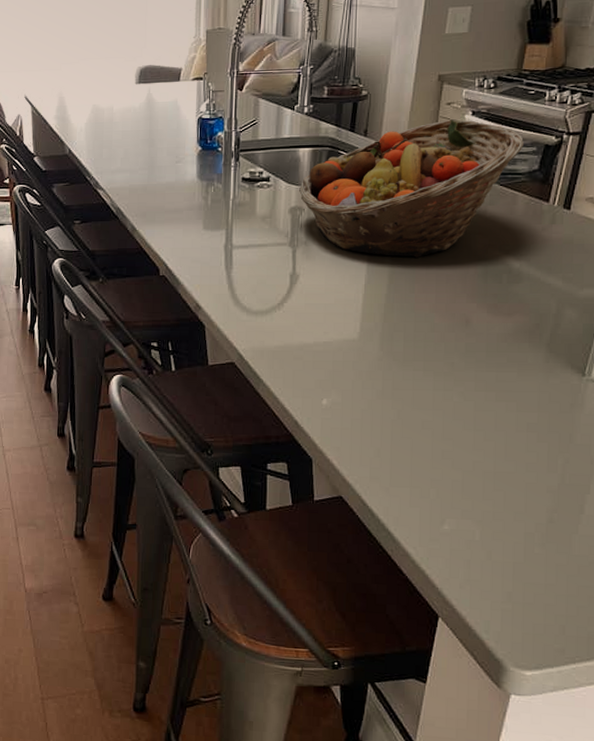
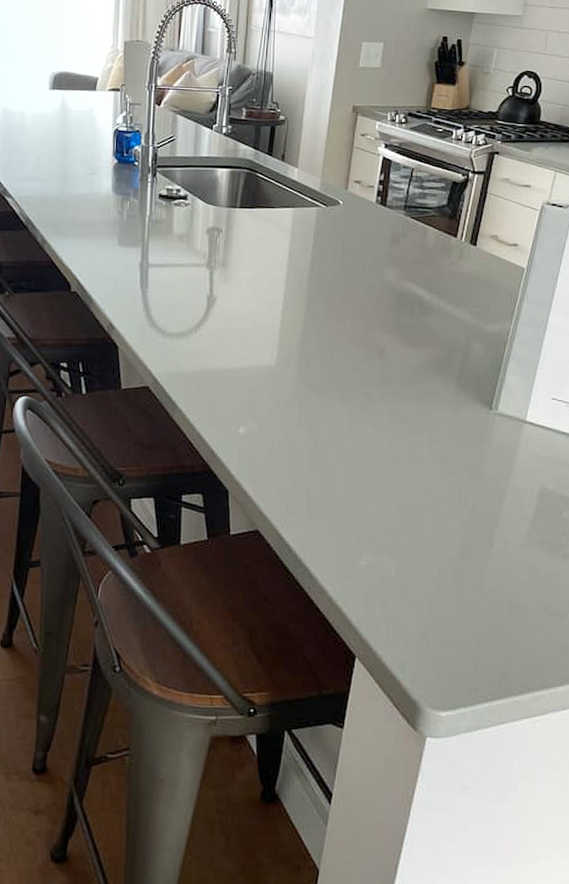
fruit basket: present [299,119,524,257] -> none [217,150,433,285]

